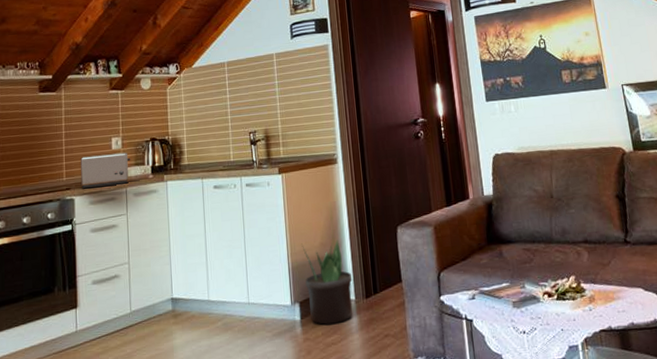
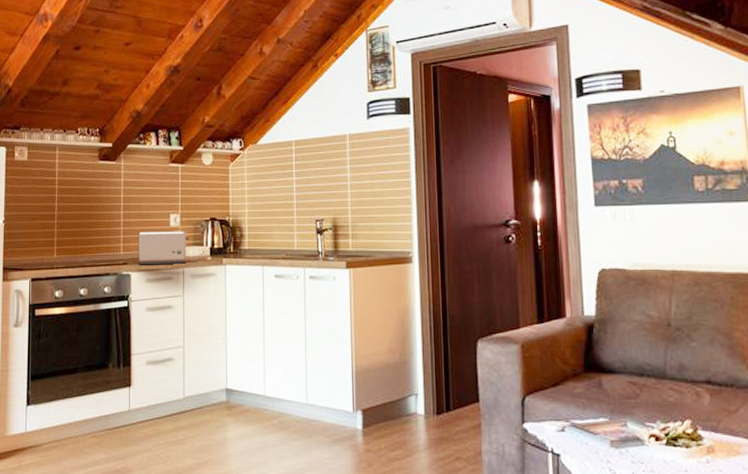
planter: present [301,240,353,325] -> none [367,347,423,438]

